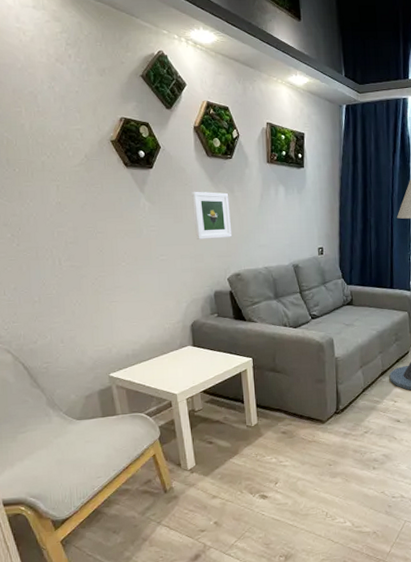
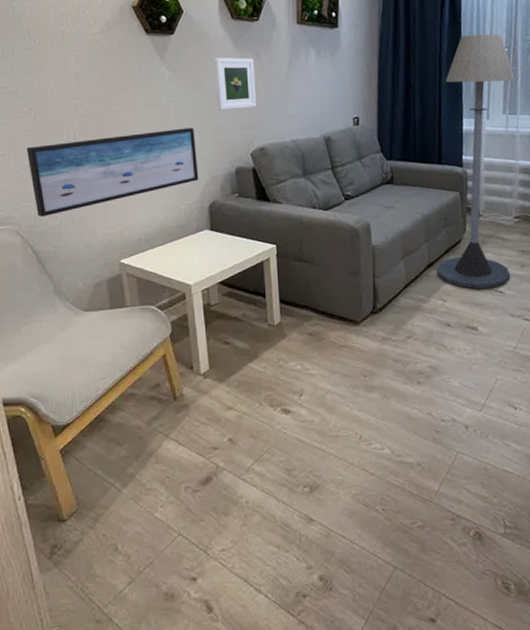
wall art: none [12,255,181,336] -> present [26,128,199,217]

